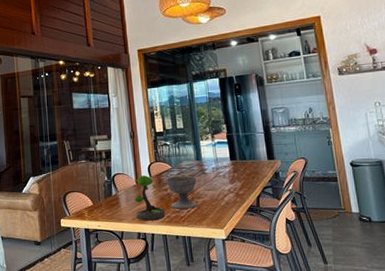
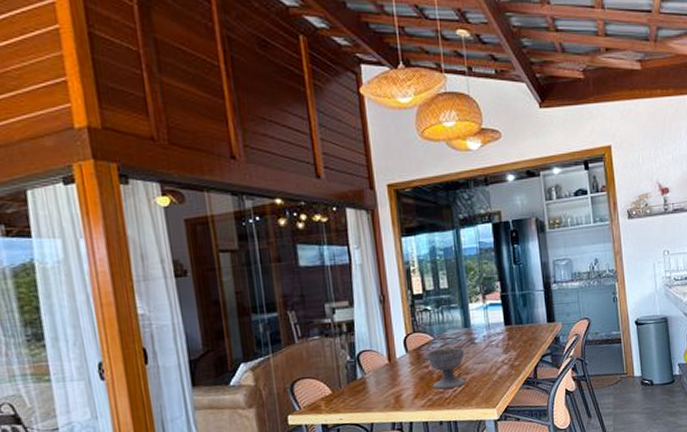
plant: present [134,175,166,221] -> none [386,351,427,408]

